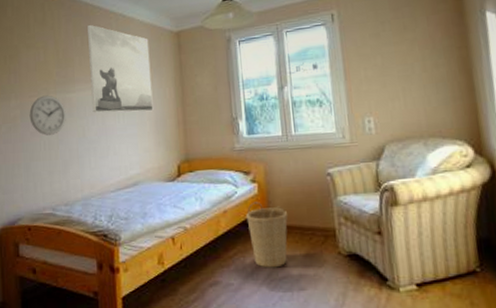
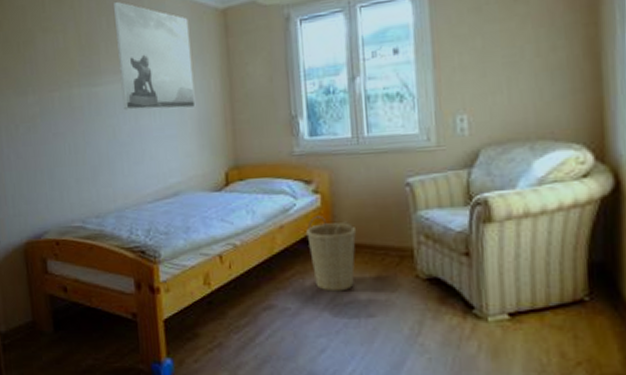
wall clock: present [29,95,67,136] -> none [50,89,94,137]

